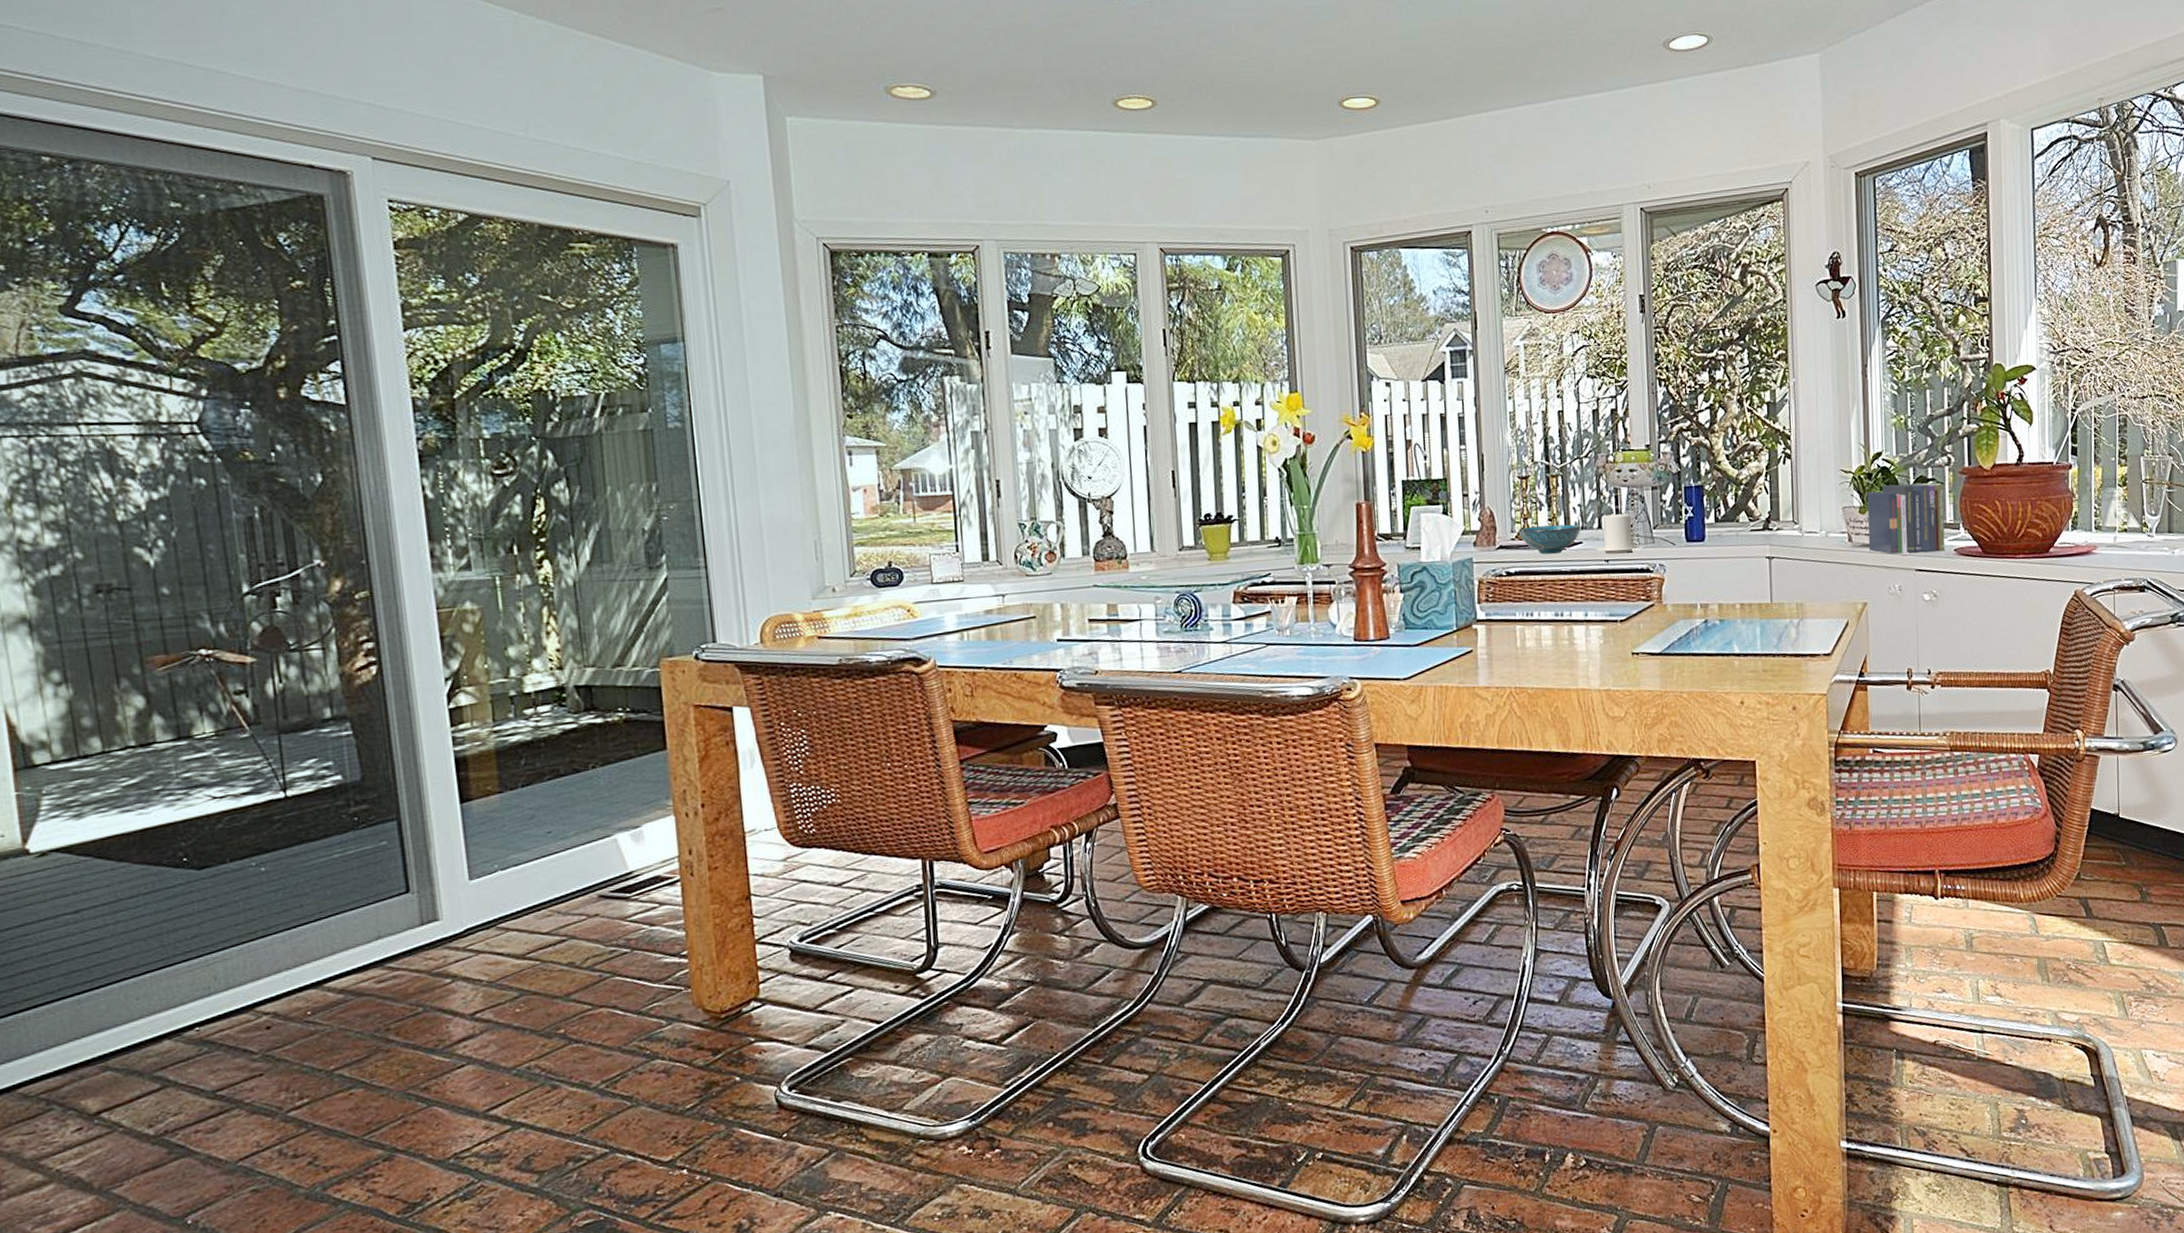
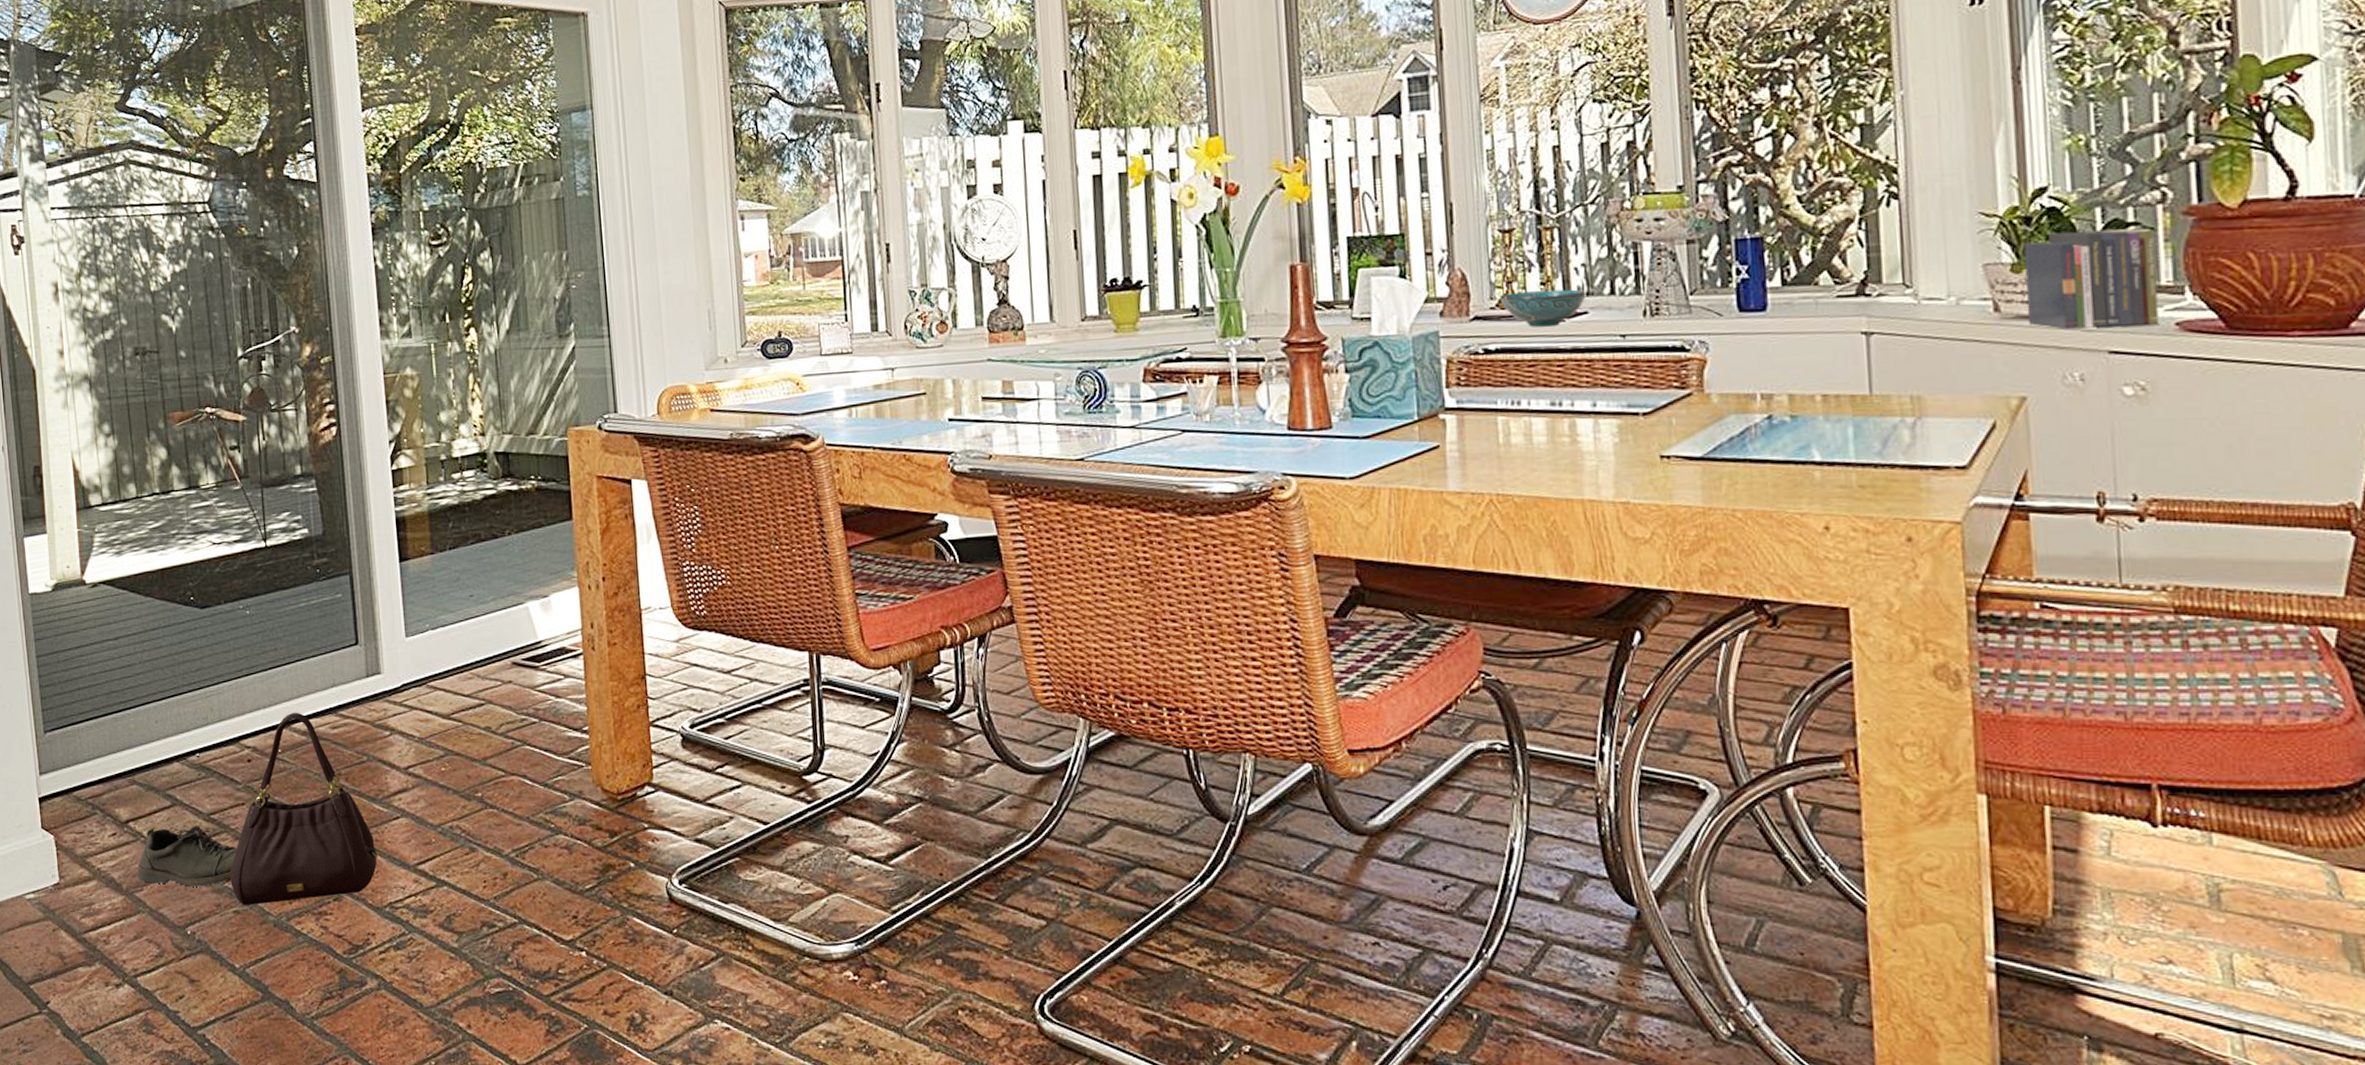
shoe: none [113,1104,254,1176] -> present [137,824,237,887]
handbag: none [244,969,439,1183] -> present [230,712,378,906]
candle: present [1596,513,1641,555] -> none [1608,275,1672,328]

